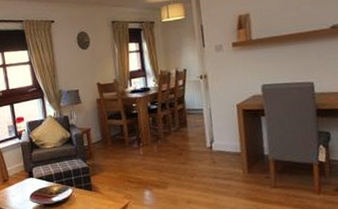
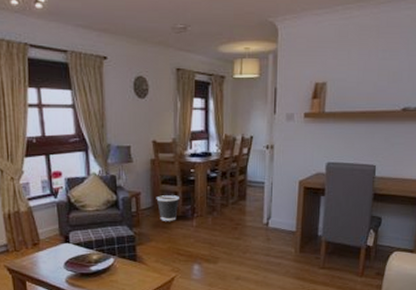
wastebasket: none [104,128,125,152] -> present [156,195,179,221]

